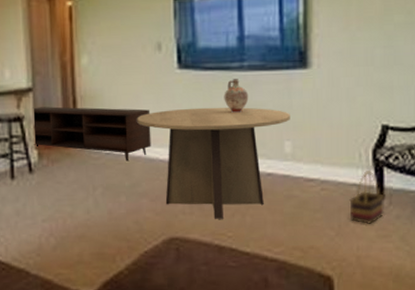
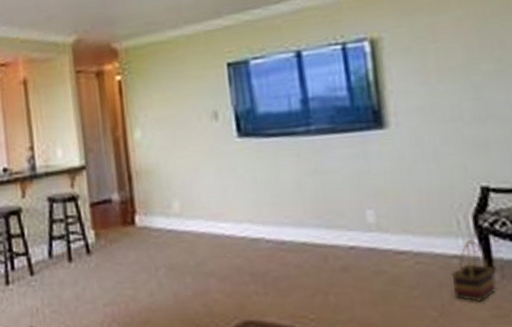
media console: present [33,106,151,162] -> none [87,182,215,239]
dining table: present [137,107,290,219] -> none [197,174,370,300]
ceramic jug: present [224,79,249,113] -> none [291,144,320,181]

